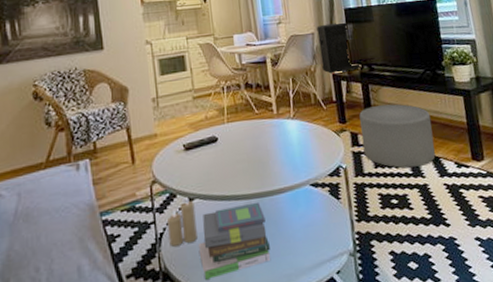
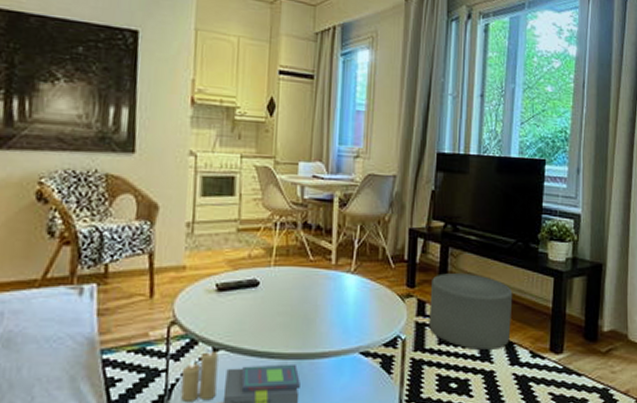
speaker: present [316,23,362,74] -> none [399,167,445,228]

